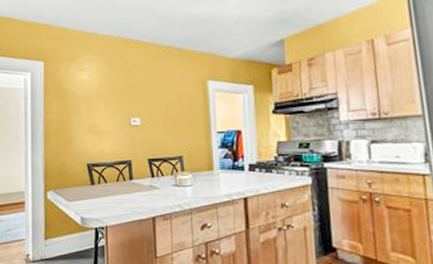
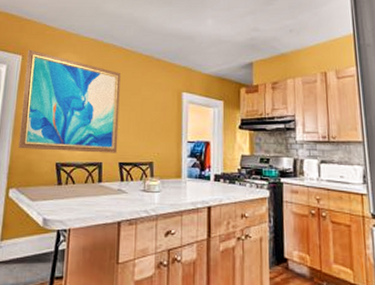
wall art: none [49,54,146,153] -> present [18,49,121,153]

